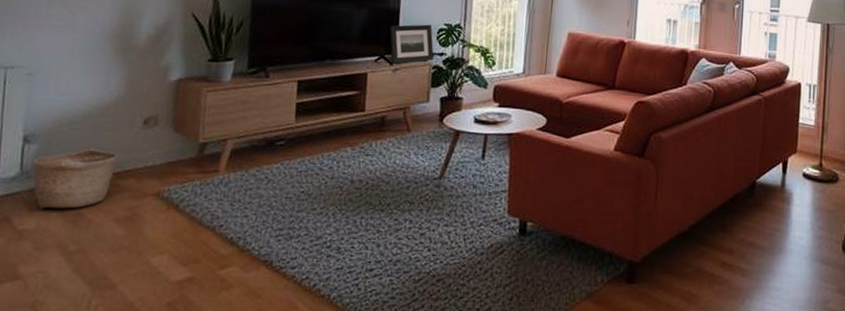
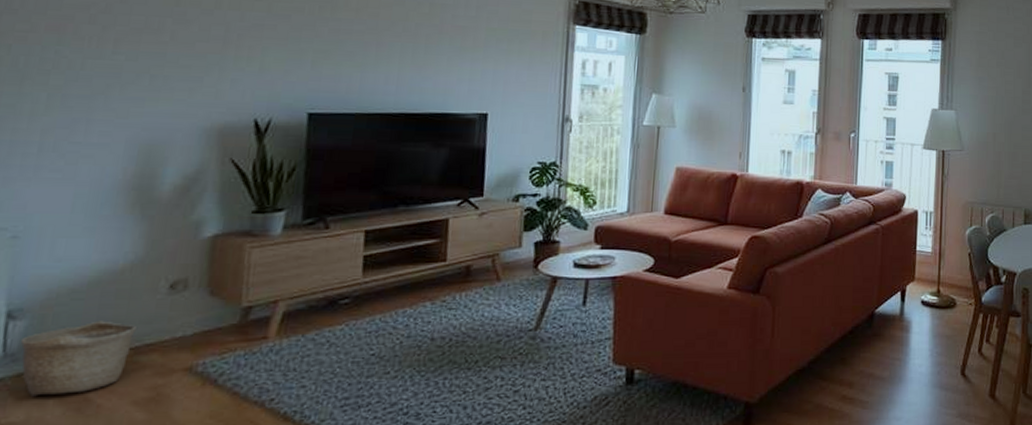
picture frame: present [389,24,434,64] -> none [474,163,526,207]

